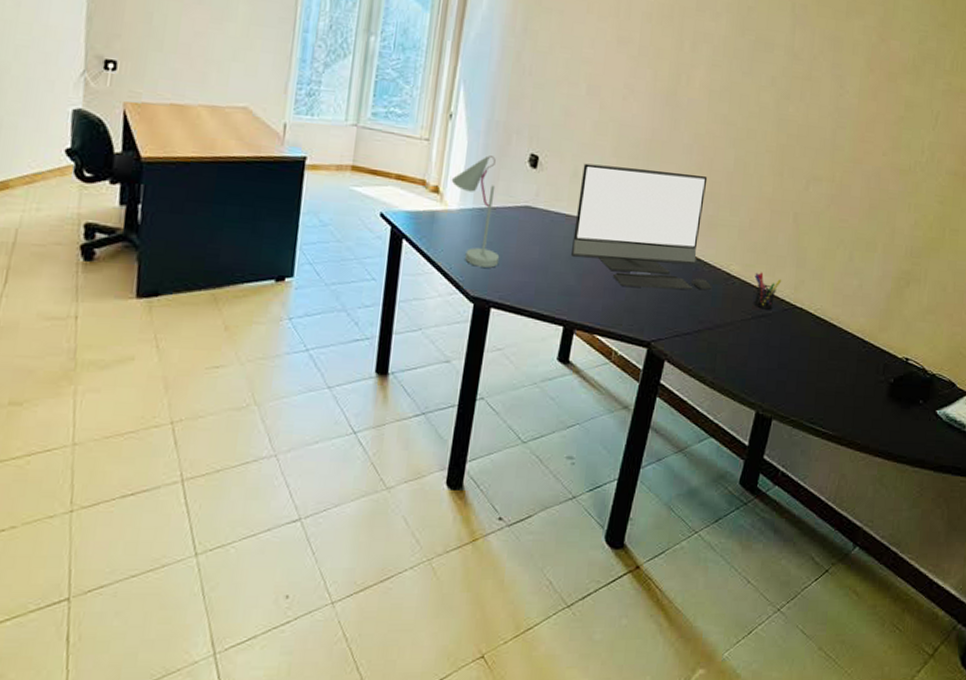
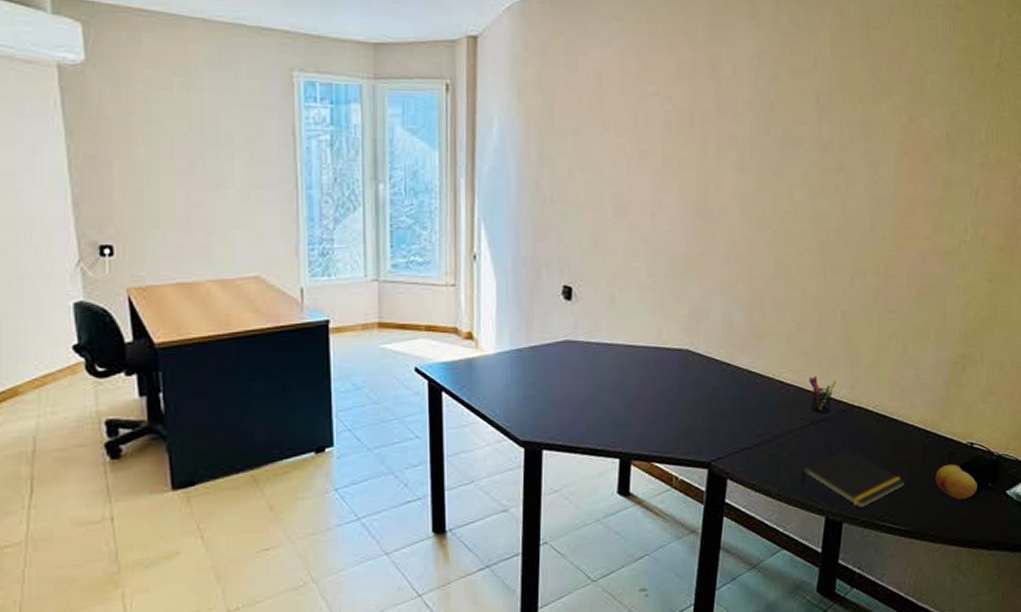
desk lamp: present [451,155,500,268] -> none [484,293,545,410]
monitor: present [571,163,712,291] -> none [618,284,767,409]
notepad: none [736,348,839,408] -> present [801,449,907,509]
fruit: none [868,376,909,413] -> present [935,464,977,500]

